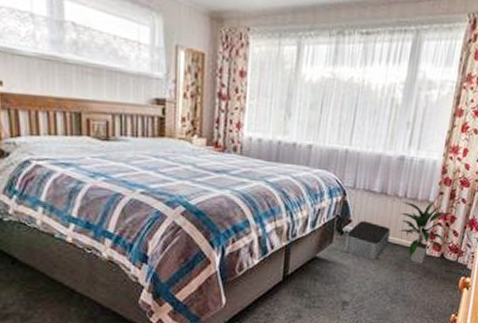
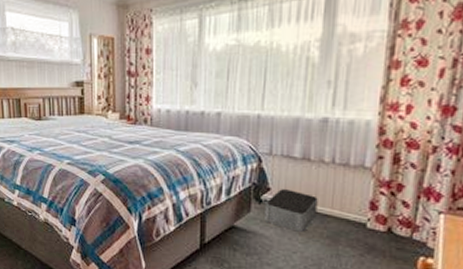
indoor plant: present [399,202,446,264] -> none [328,168,391,239]

